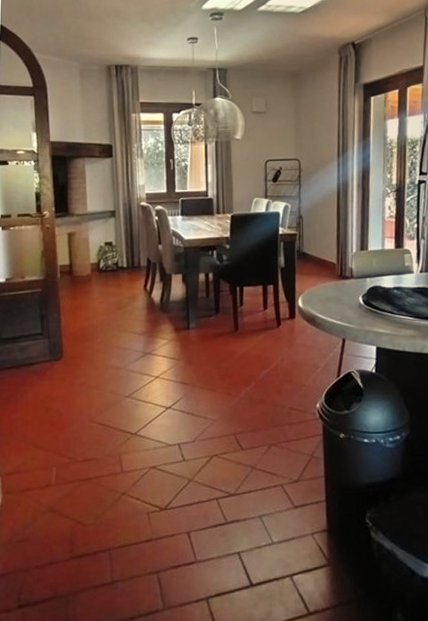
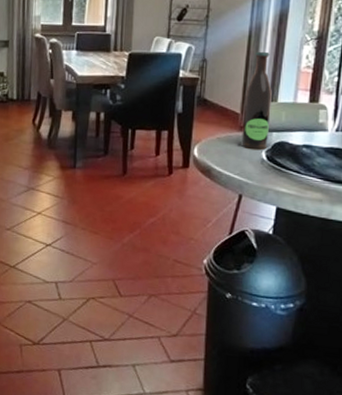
bottle: none [339,205,364,296] -> present [241,51,272,151]

